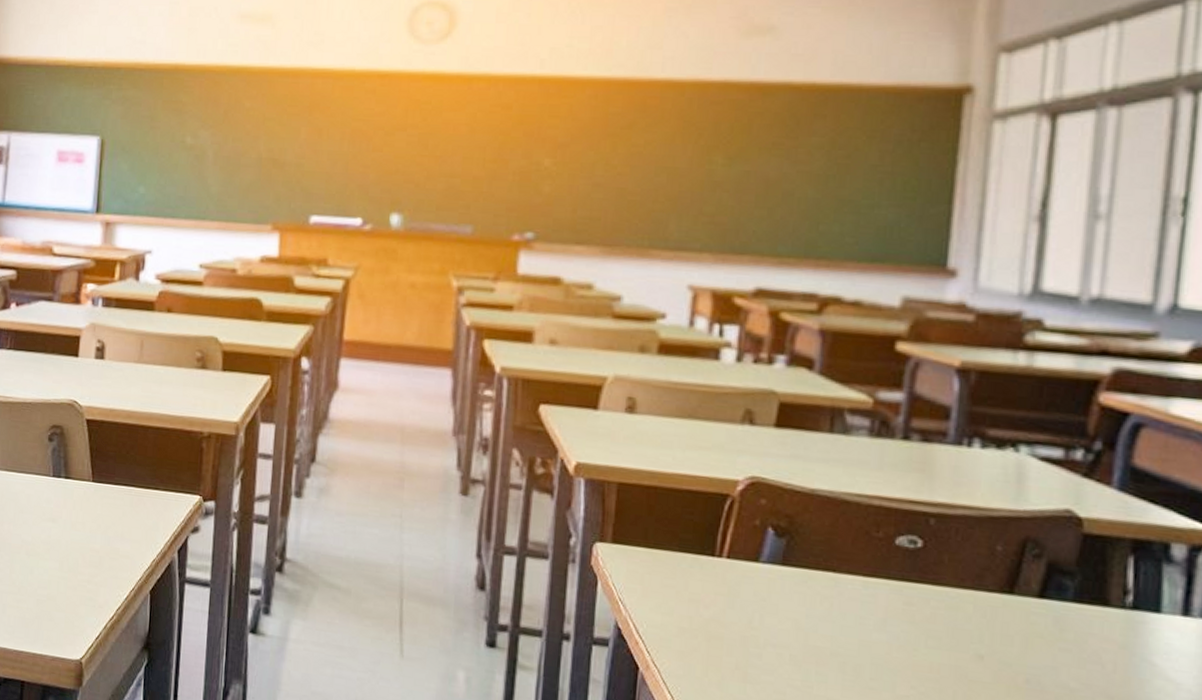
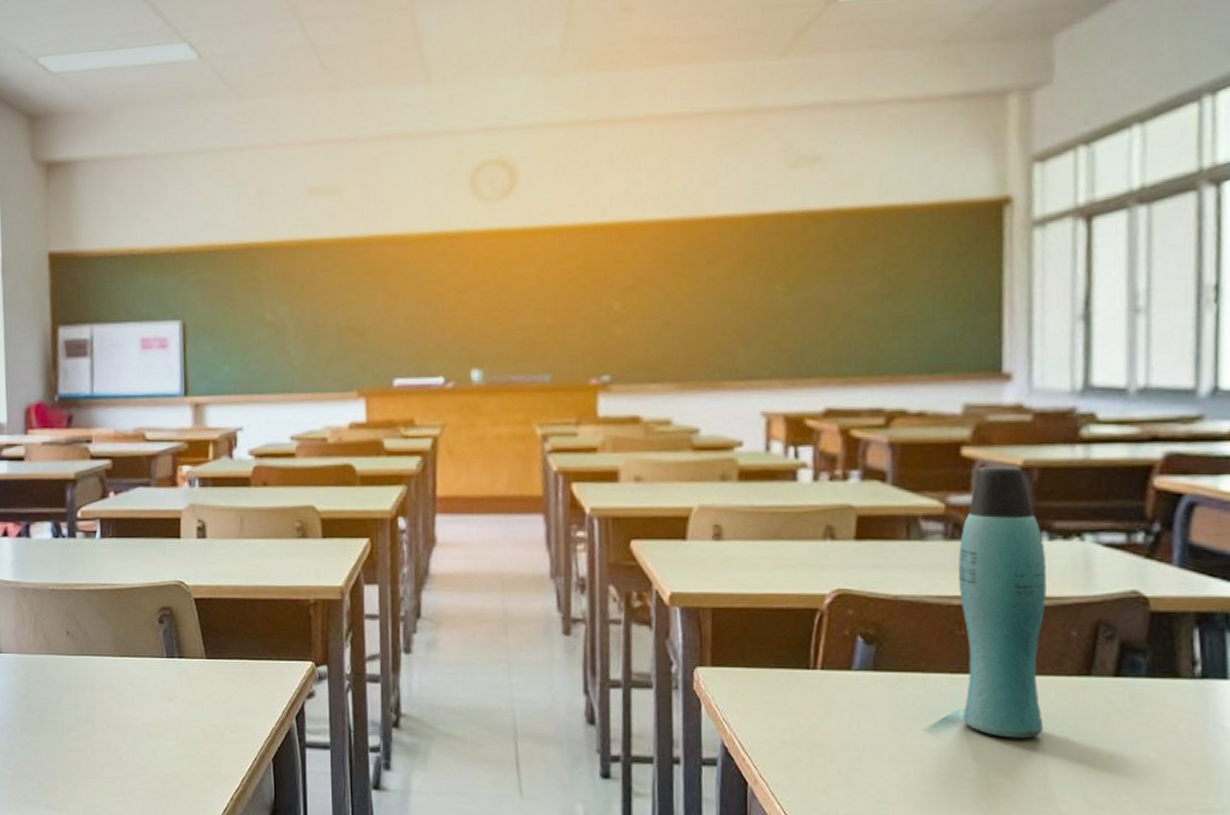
bottle: none [873,363,976,653] -> present [958,465,1046,739]

